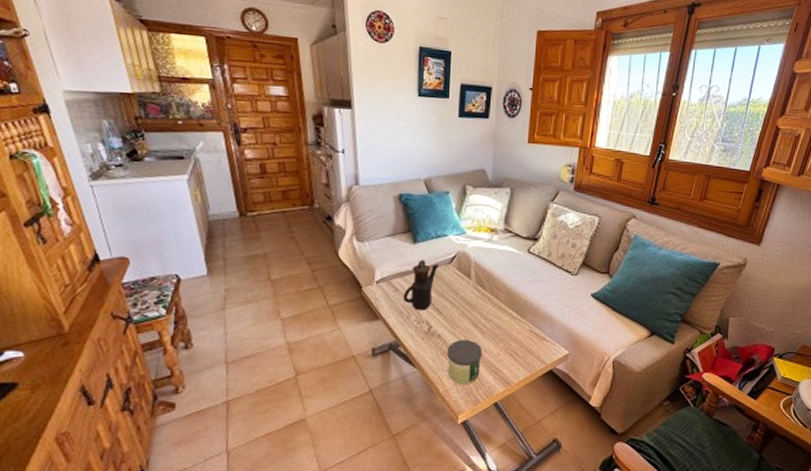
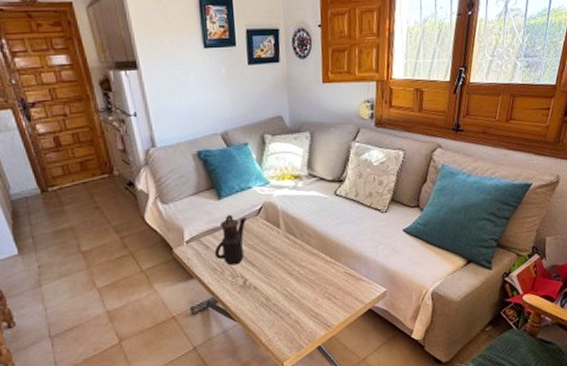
candle: present [447,340,482,385] -> none [265,288,300,333]

